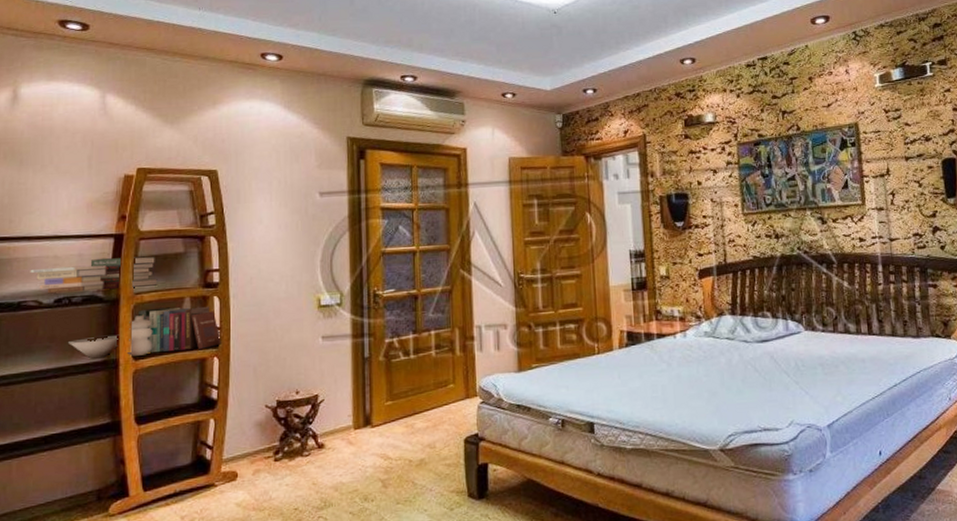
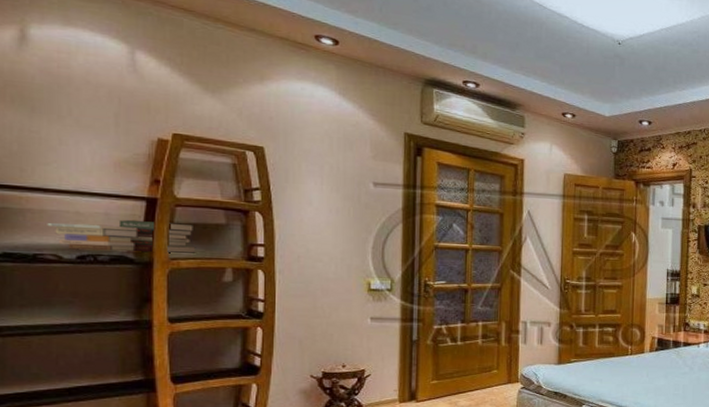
decorative bowl: present [67,315,153,360] -> none [93,281,191,319]
books: present [135,306,221,352] -> none [170,275,265,319]

